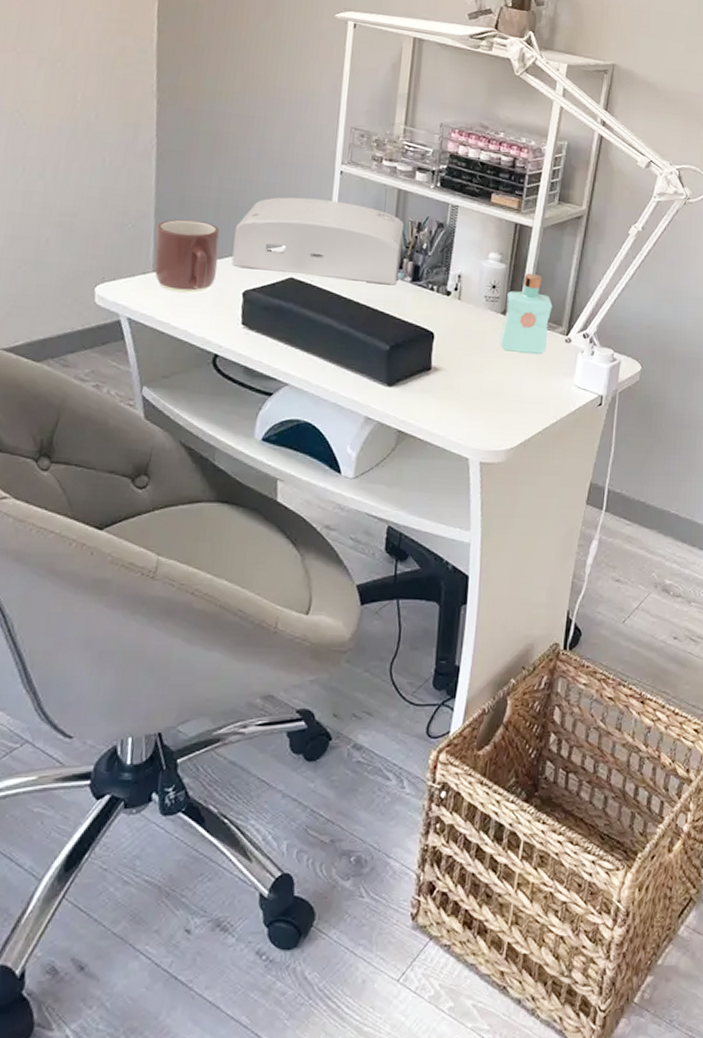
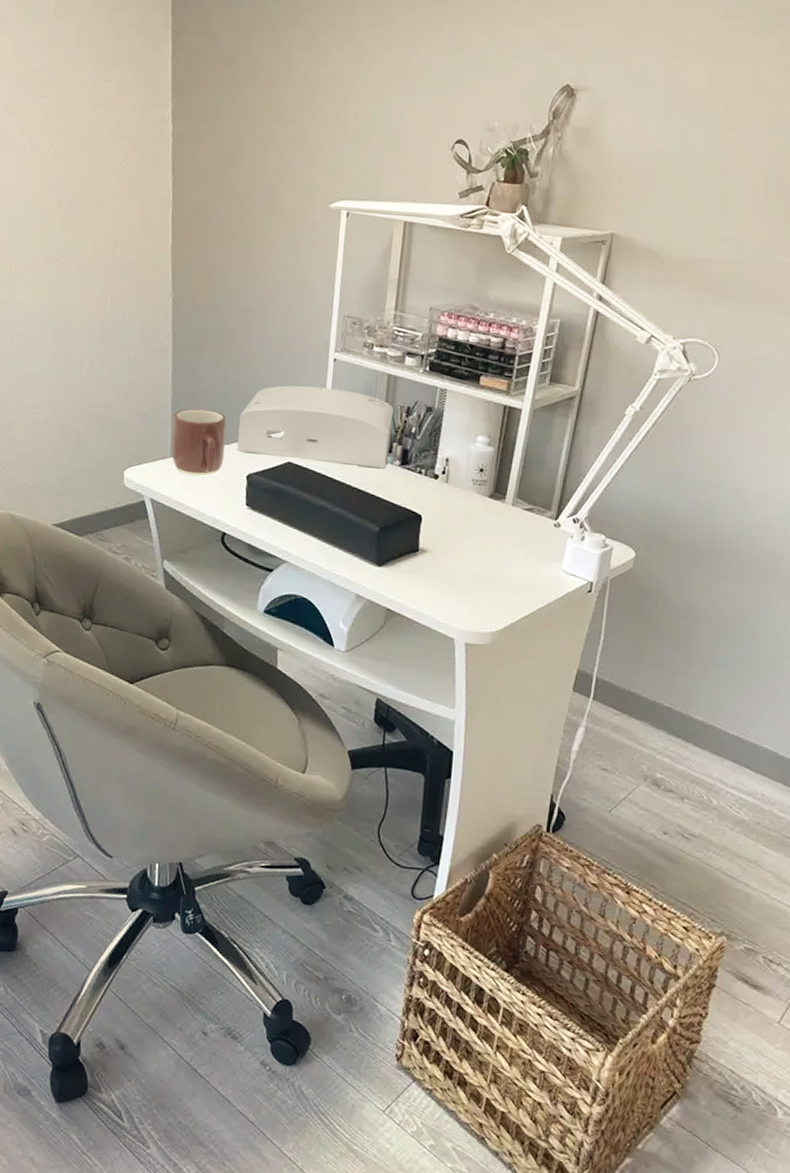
perfume: present [500,274,553,354] -> none [487,457,542,538]

